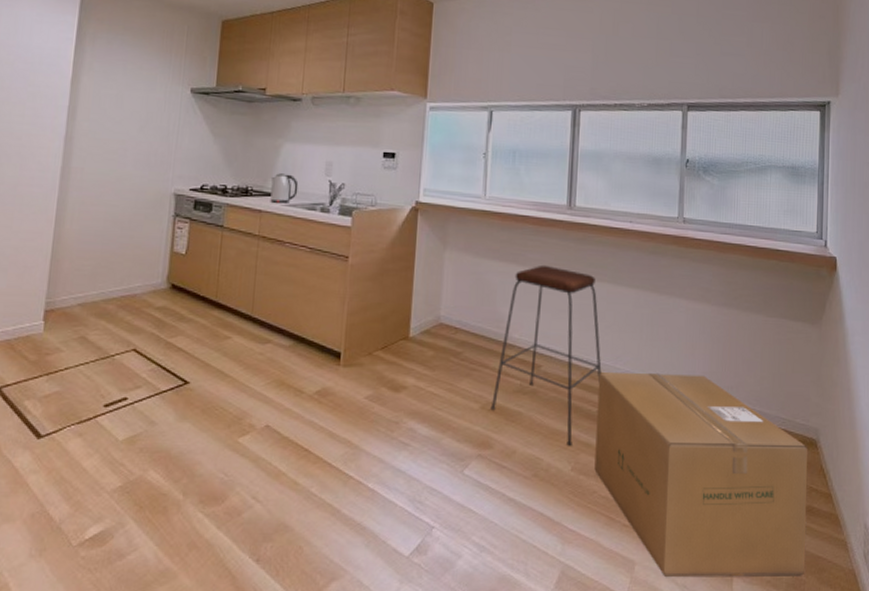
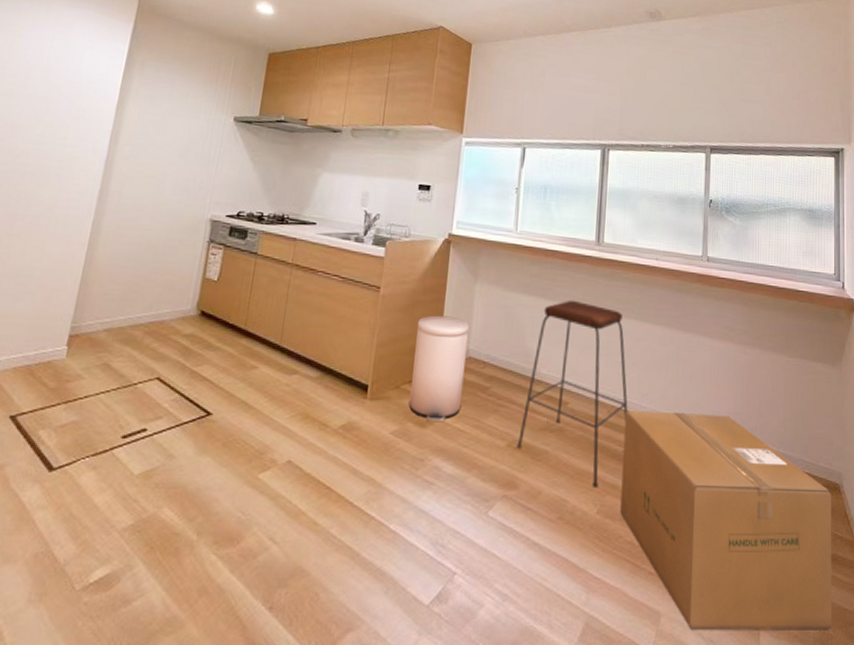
kettle: present [270,173,299,203] -> none [305,202,335,232]
pedal bin: none [381,283,440,387] -> present [408,315,470,423]

